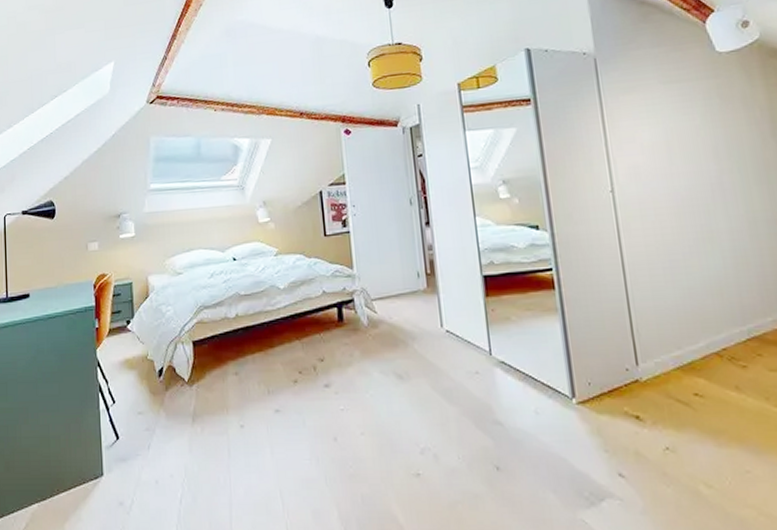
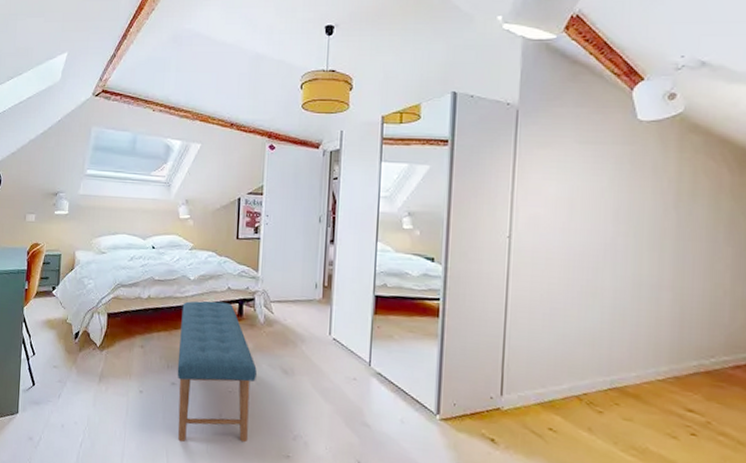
bench: none [275,308,370,479] -> present [177,300,257,443]

